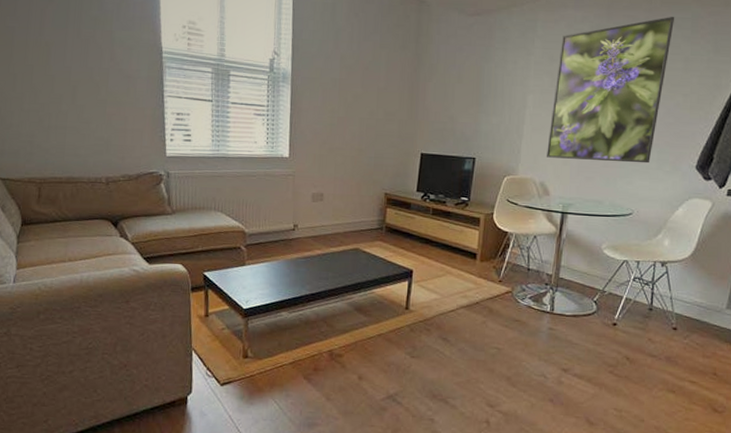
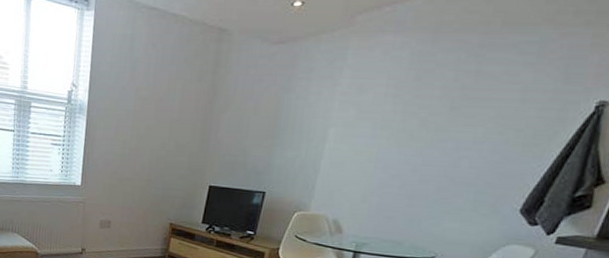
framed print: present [546,17,675,164] -> none [342,40,518,205]

